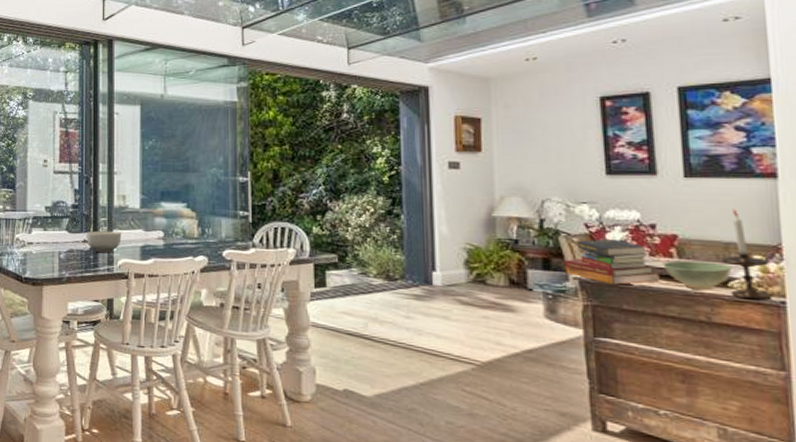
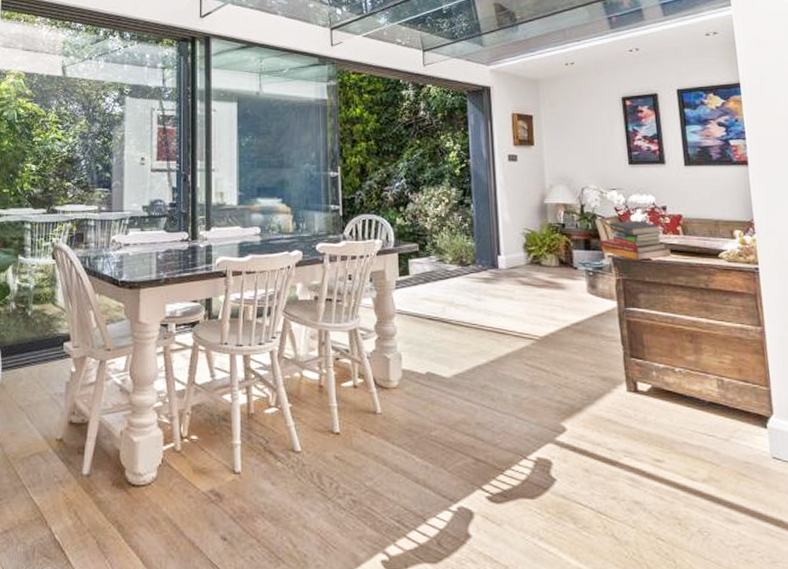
bowl: present [85,230,122,252] -> none [183,229,220,251]
bowl: present [662,260,733,290] -> none [672,237,722,261]
candlestick: present [721,209,772,301] -> none [713,192,749,268]

